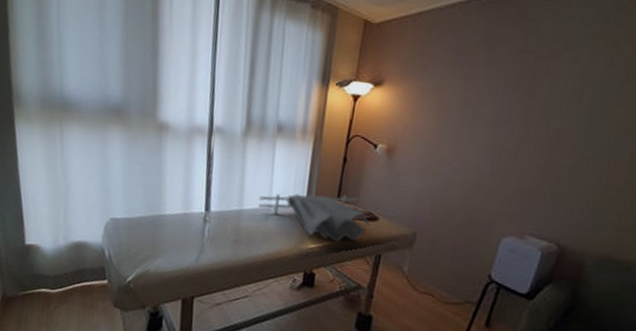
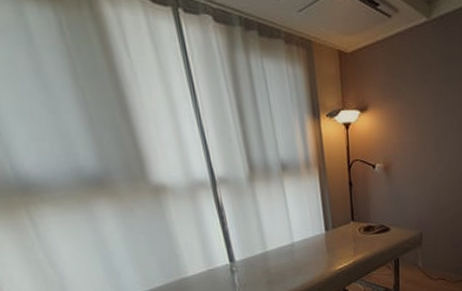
dishtowel: present [258,193,370,243] -> none [280,215,384,259]

